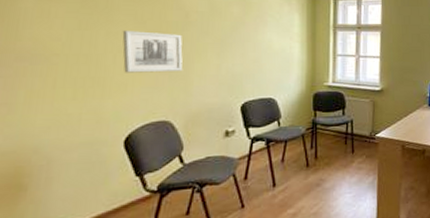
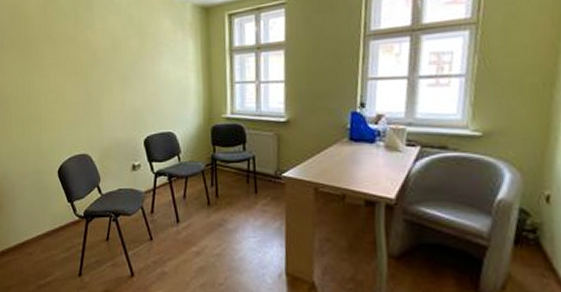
wall art: present [122,30,183,73] -> none [49,72,94,111]

